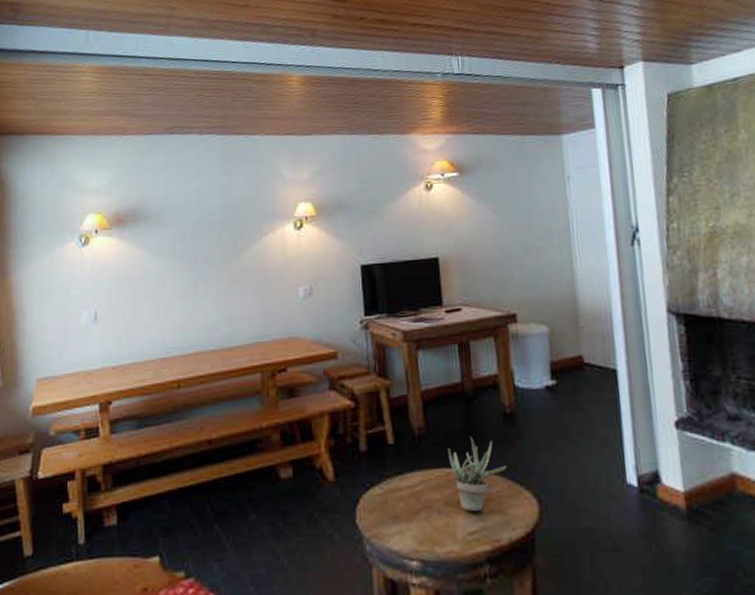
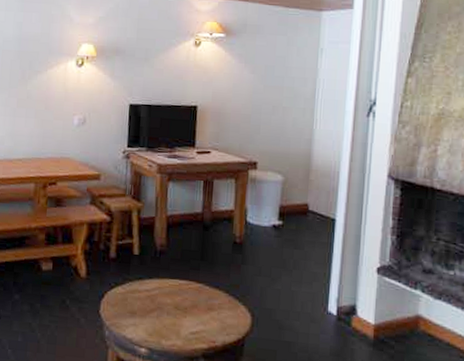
succulent plant: present [447,436,506,511] -> none [182,257,230,317]

